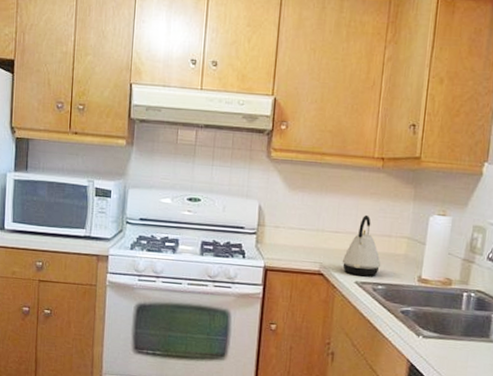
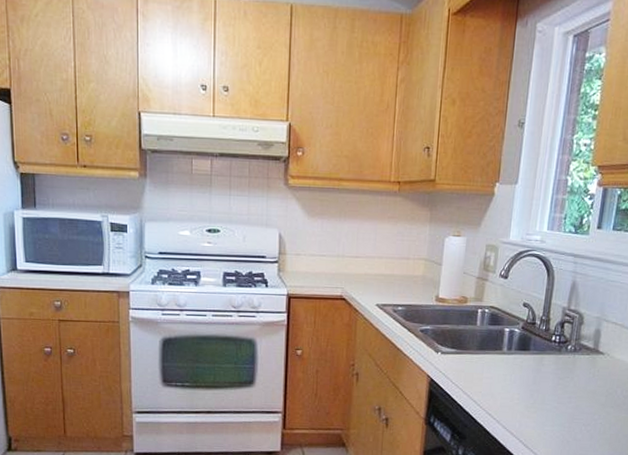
kettle: present [342,214,381,277] -> none [363,238,400,299]

